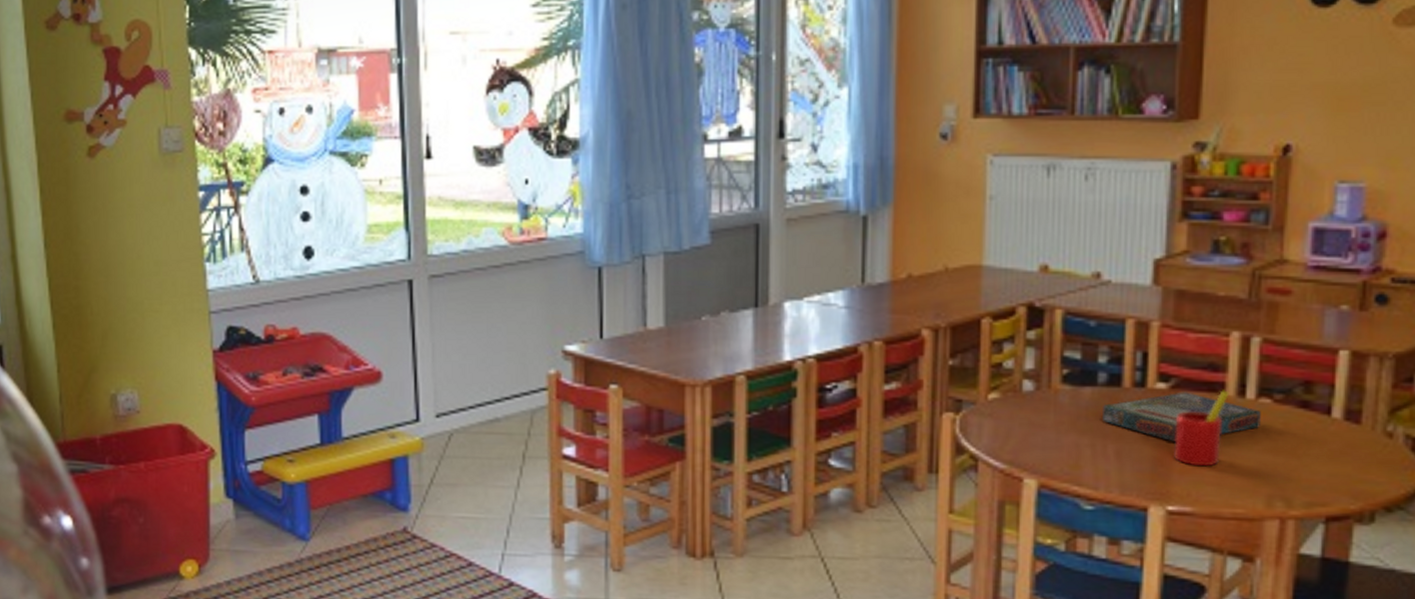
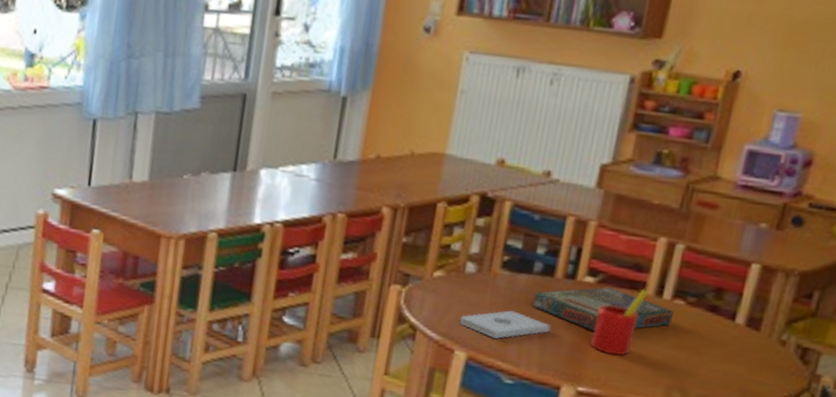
notepad: none [1024,428,1126,462] -> present [459,310,551,339]

